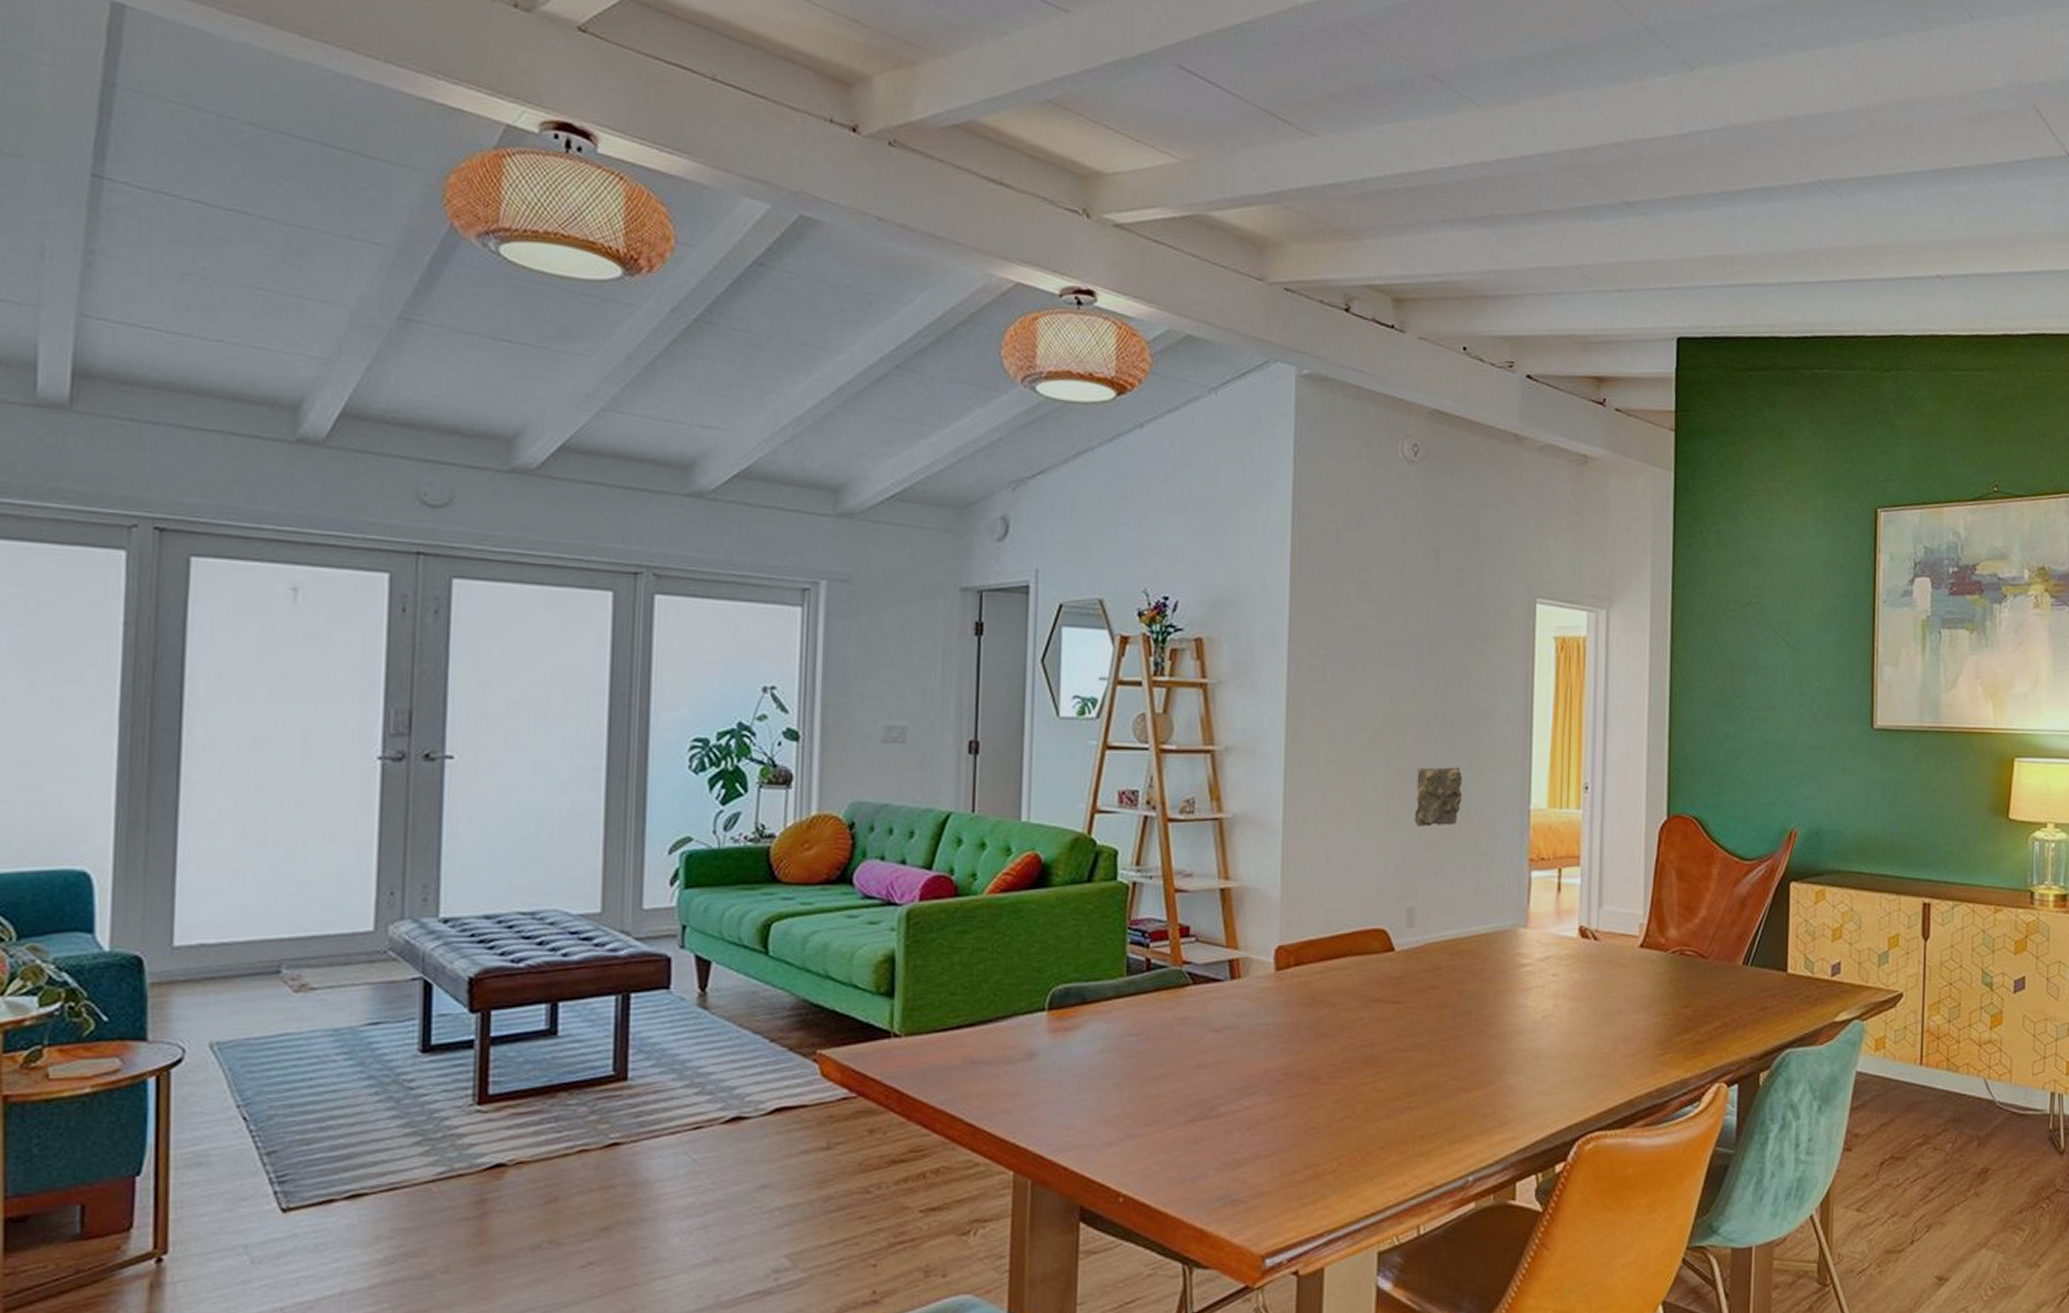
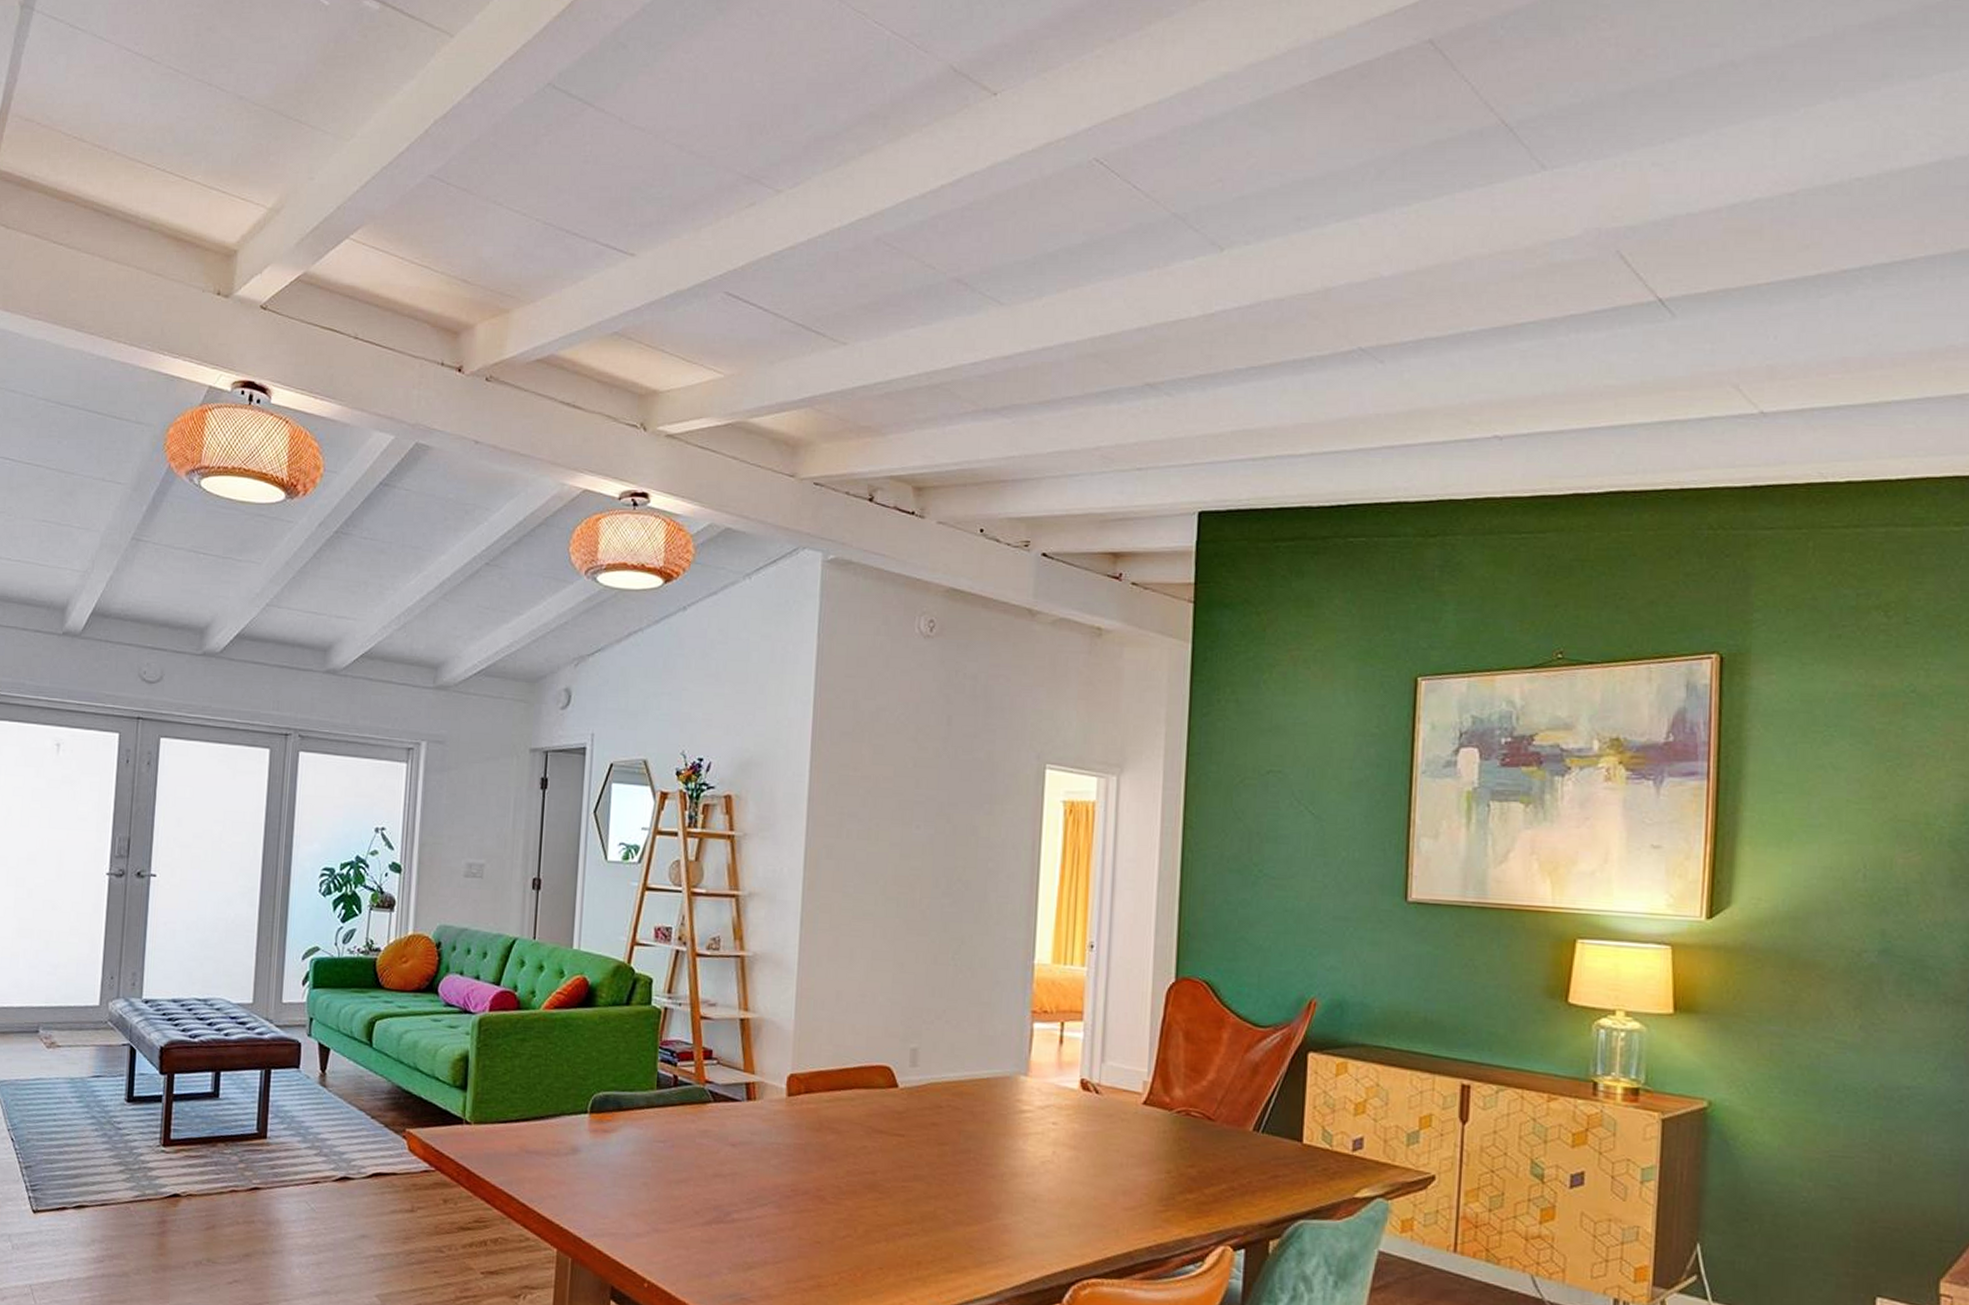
stone relief: present [1414,767,1463,827] -> none [920,919,968,975]

